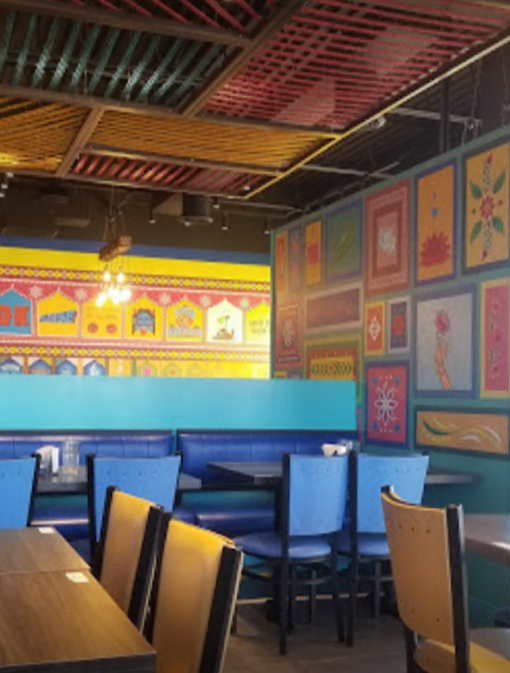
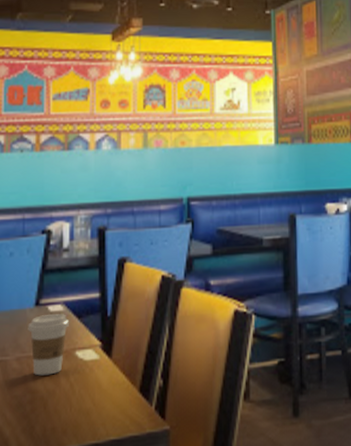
coffee cup: none [20,535,59,593] -> present [28,313,69,376]

